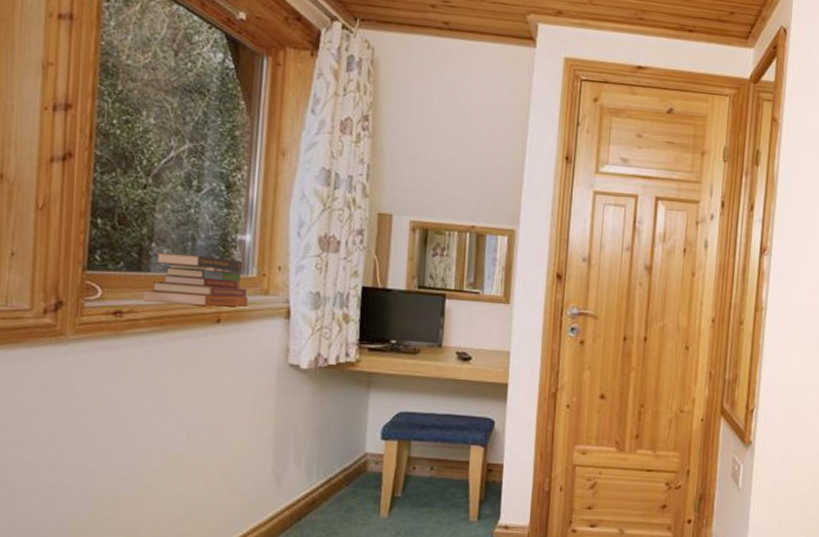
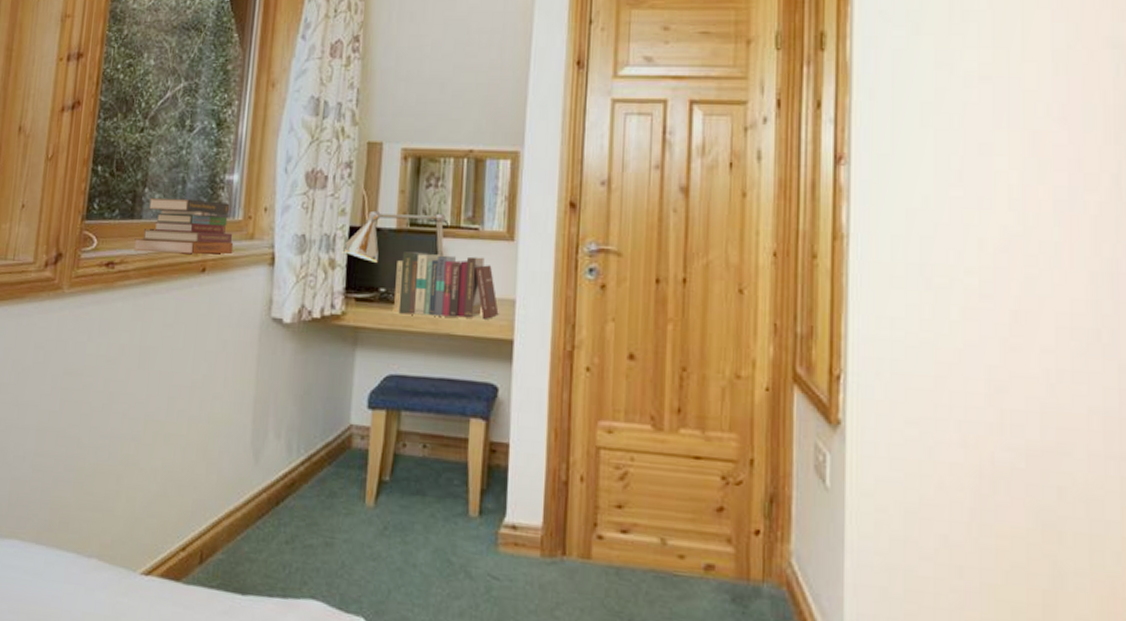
desk lamp: none [355,273,454,319] -> present [342,210,450,263]
books: none [404,310,496,367] -> present [394,252,499,319]

